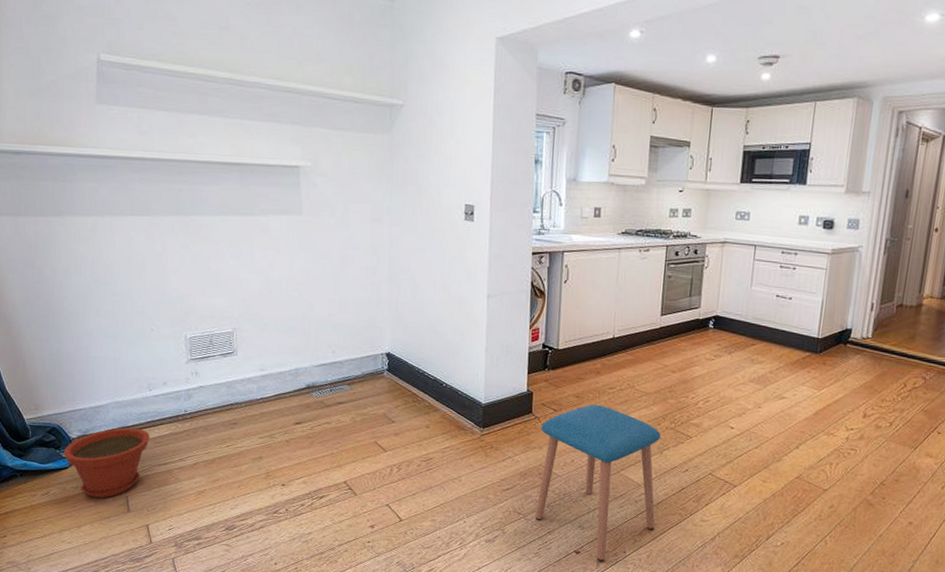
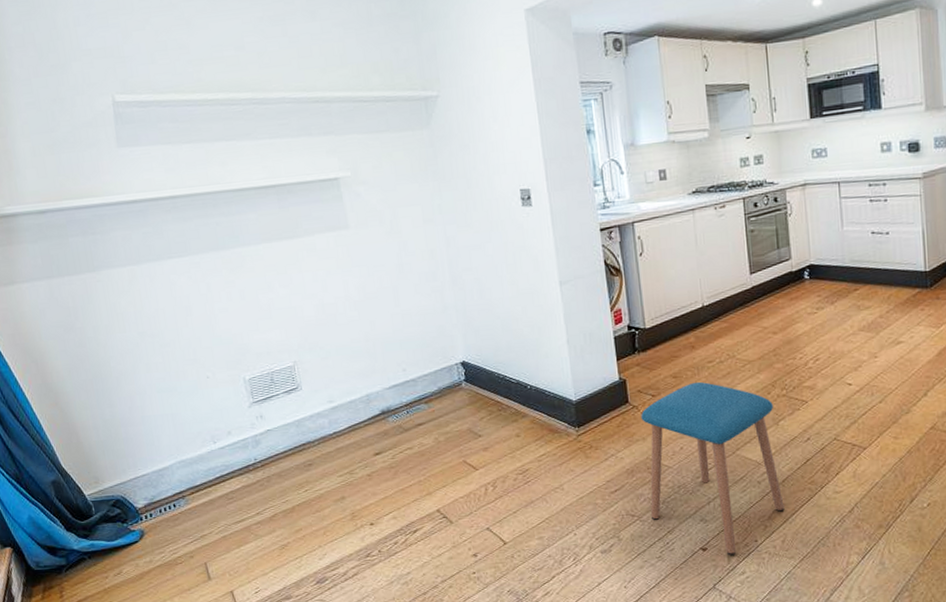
plant pot: present [63,427,151,498] -> none [131,486,222,570]

